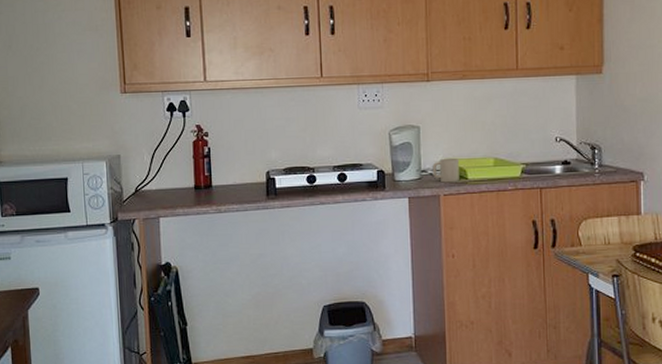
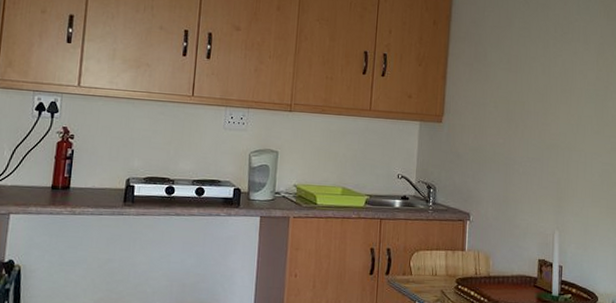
mug: present [432,157,459,184] -> none [285,183,310,208]

